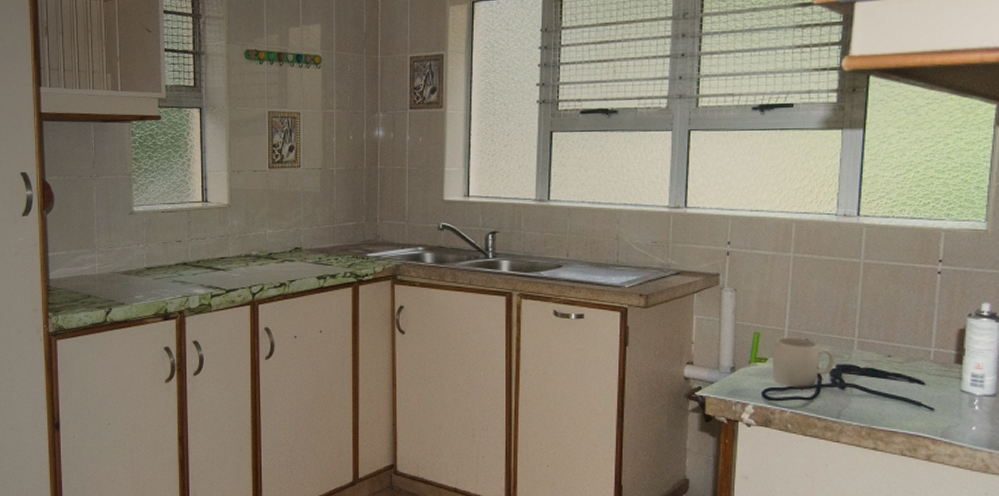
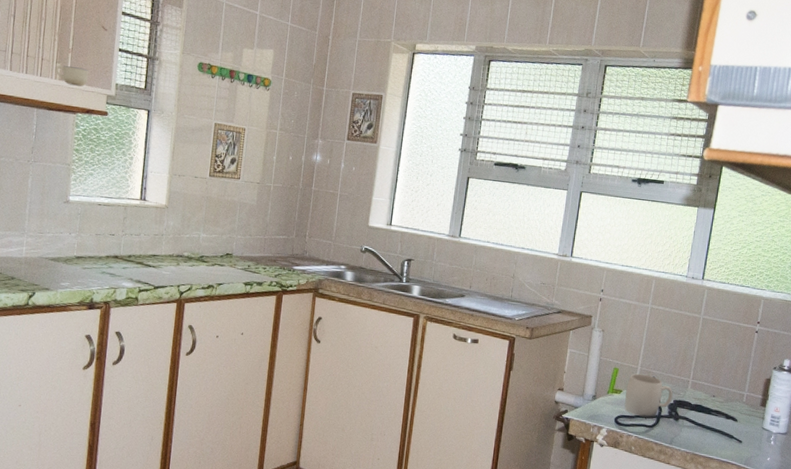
cup: none [106,74,139,94] -> present [55,65,90,87]

